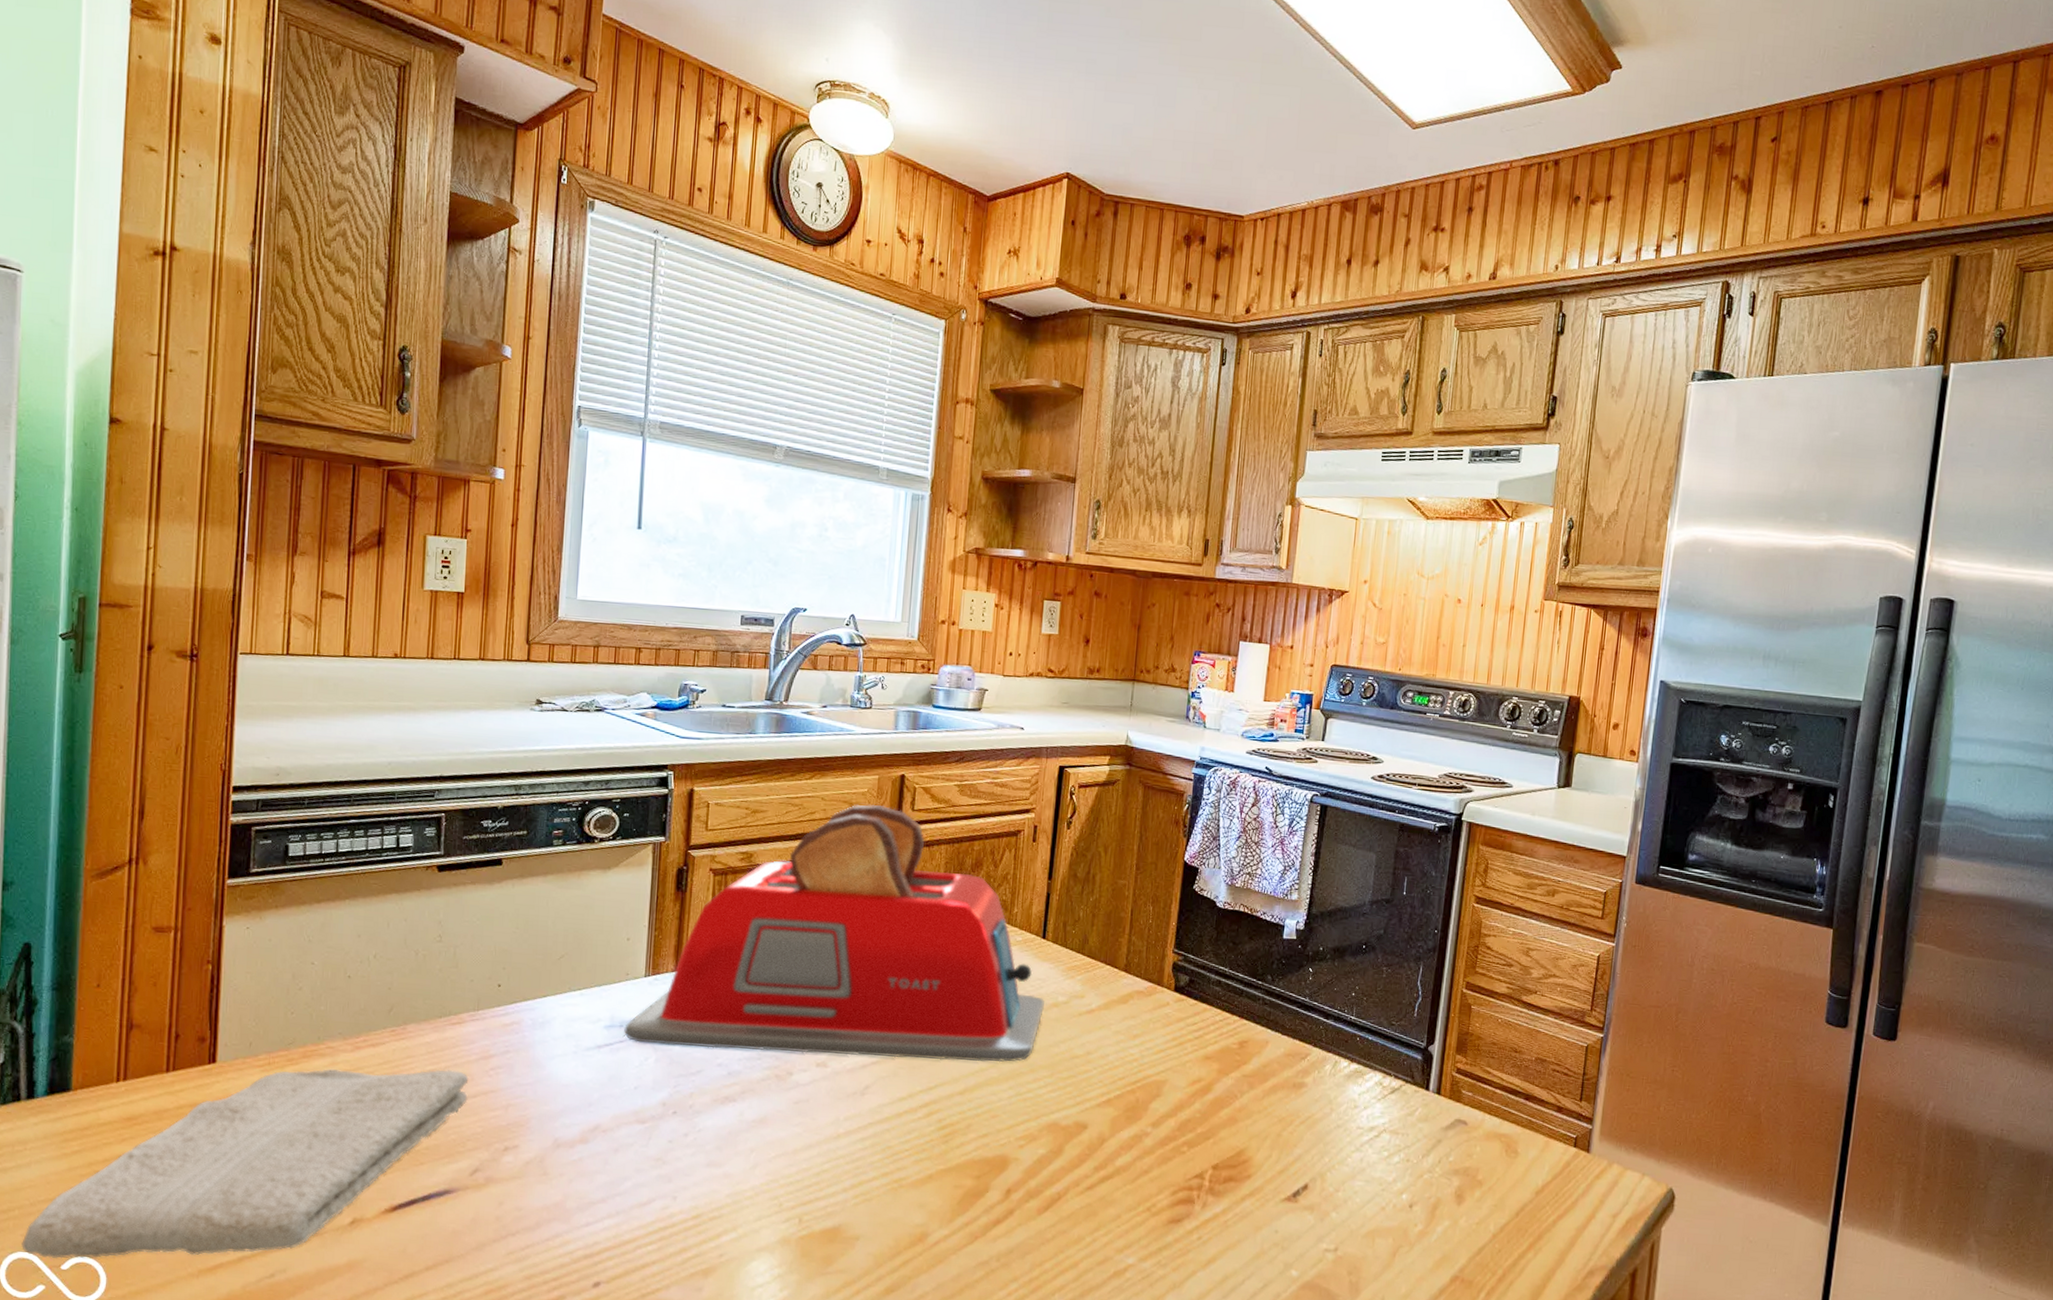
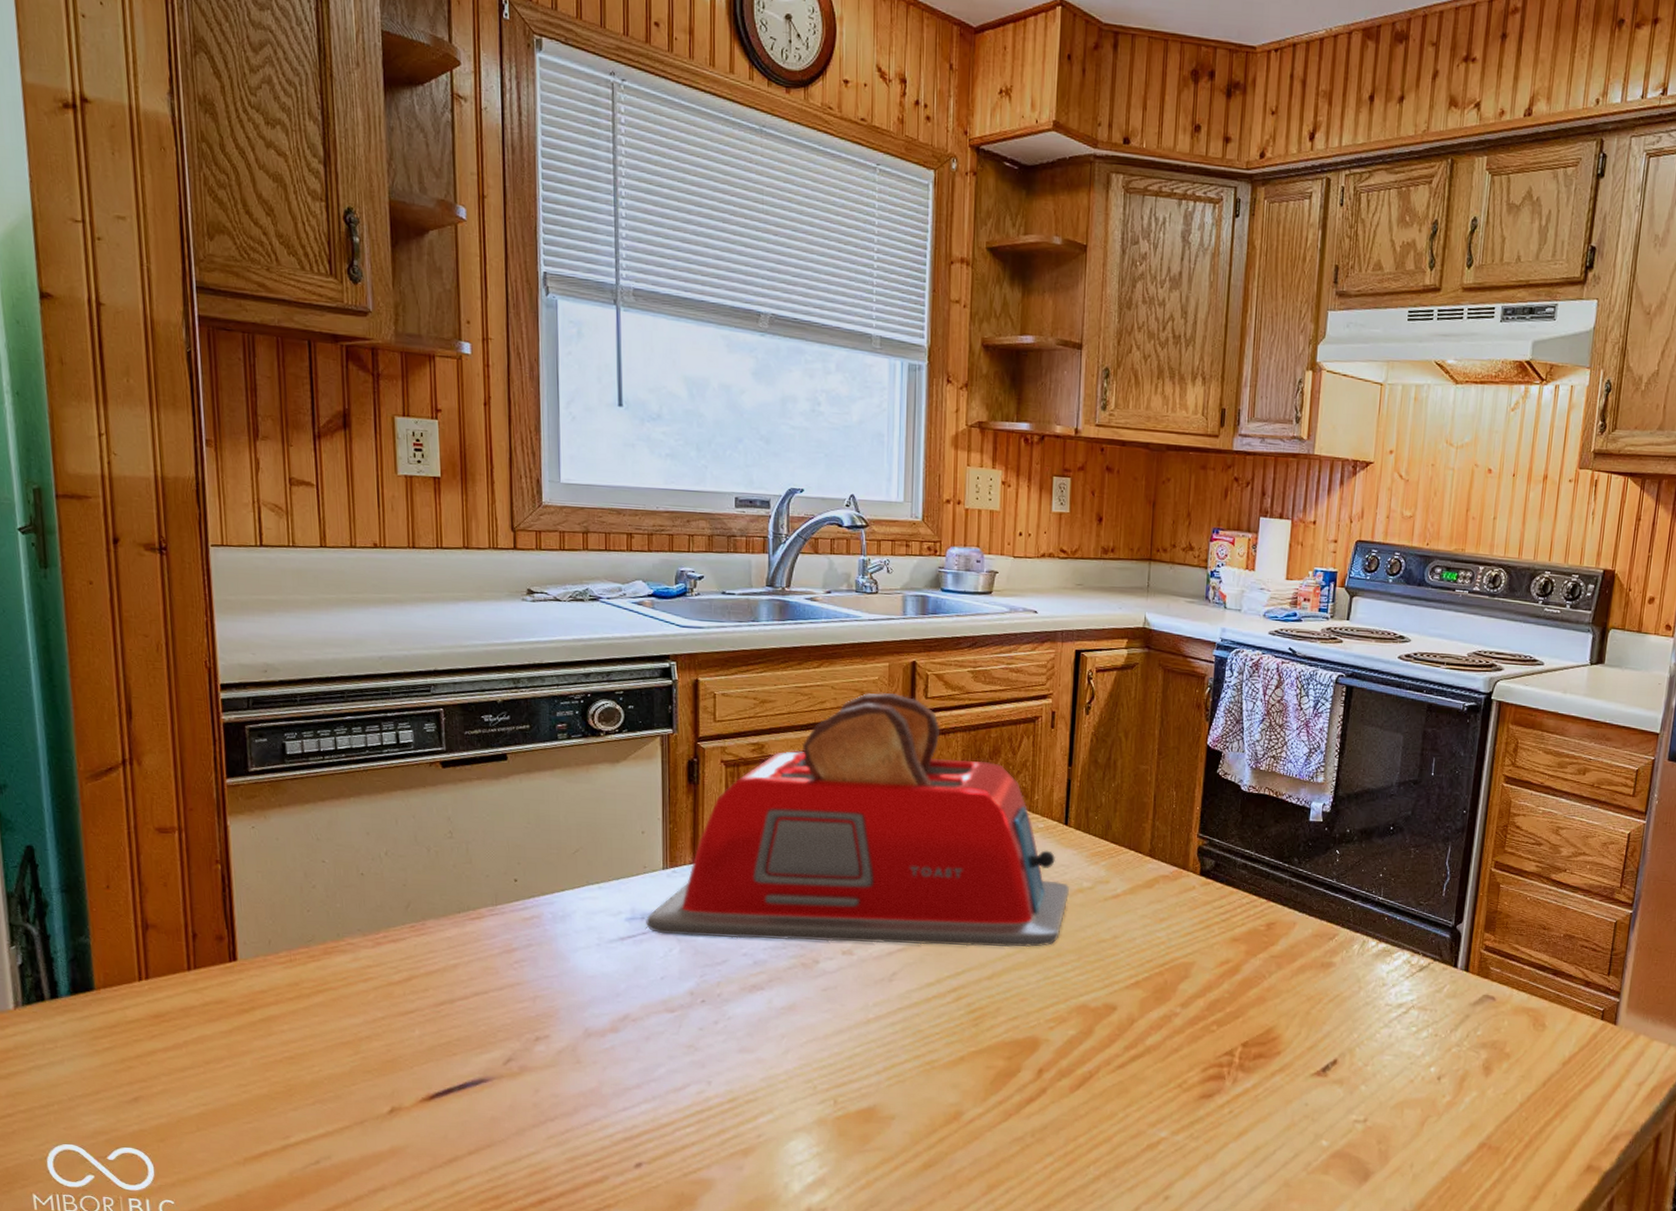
washcloth: present [22,1069,469,1259] -> none [65,963,494,1150]

